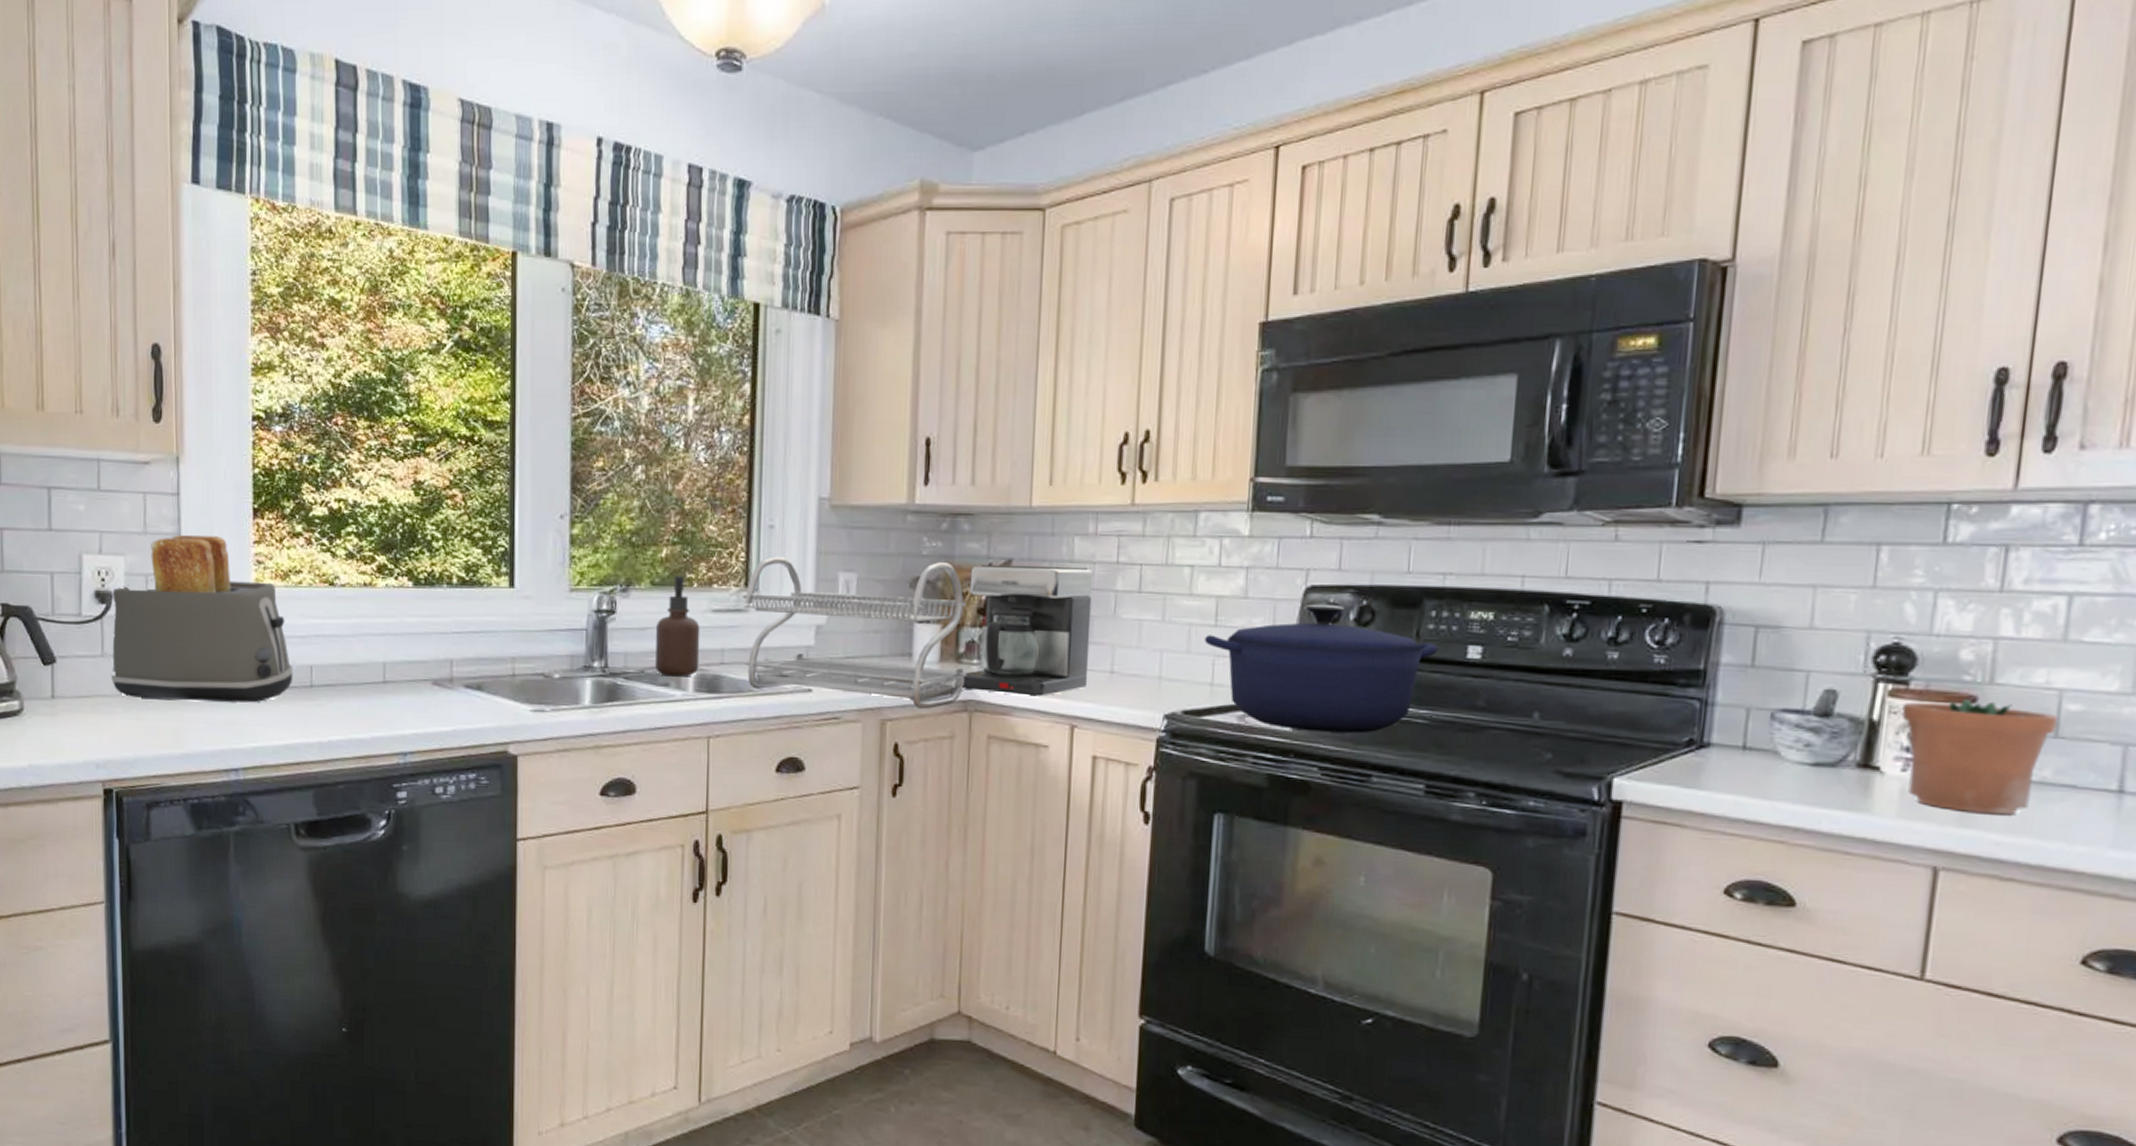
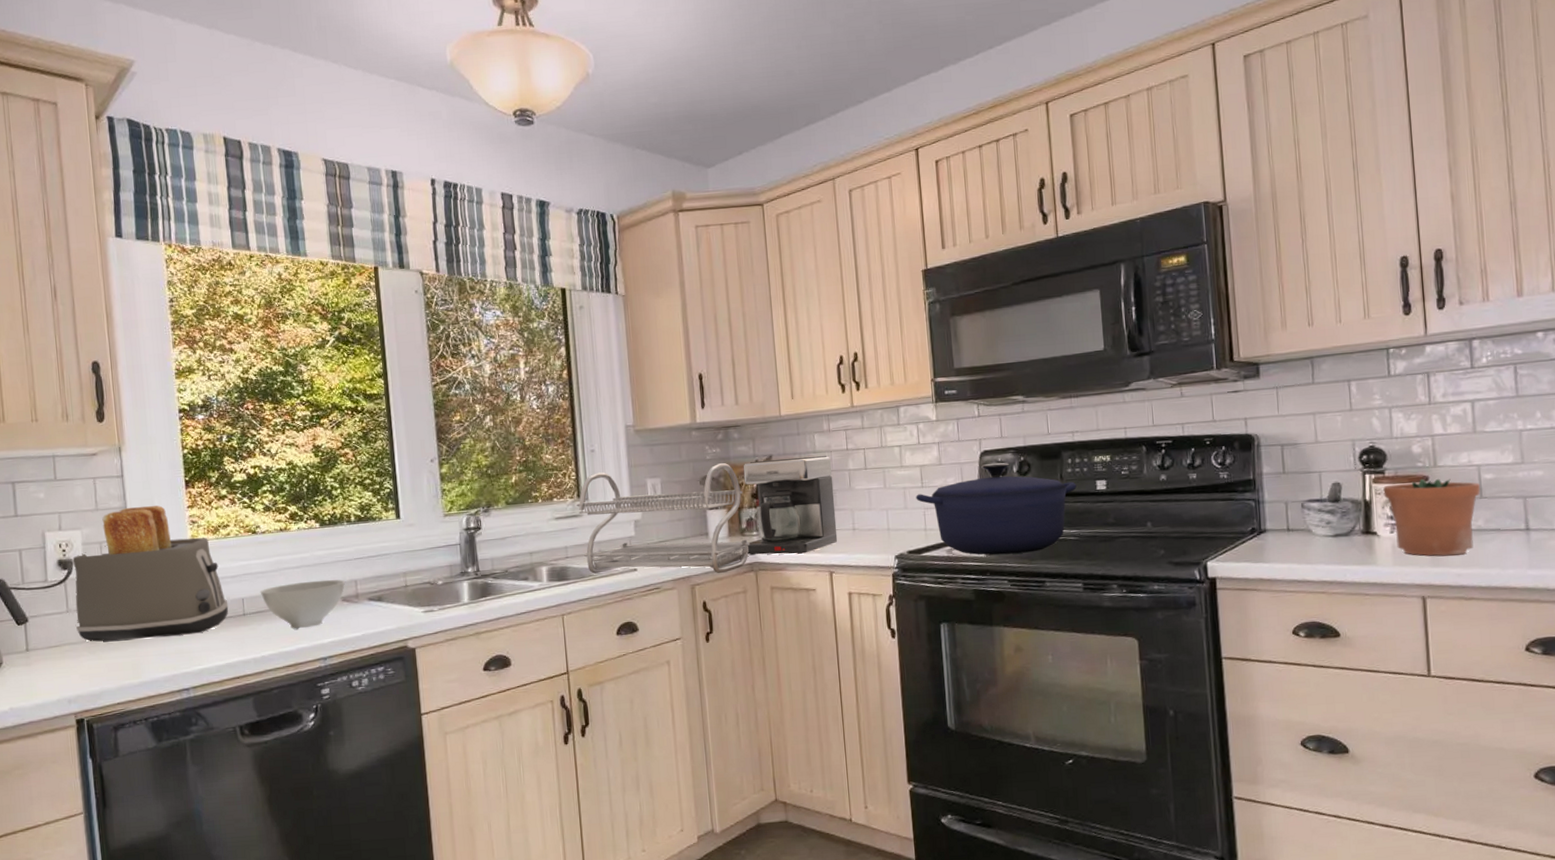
bowl: none [332,654,439,712] -> present [260,579,346,628]
soap dispenser: present [656,576,700,677] -> none [513,495,550,573]

